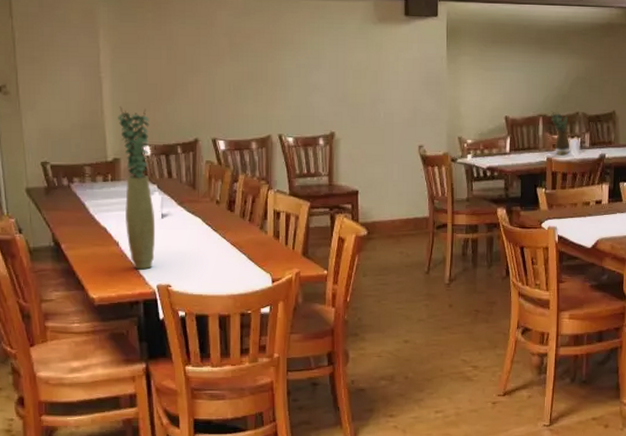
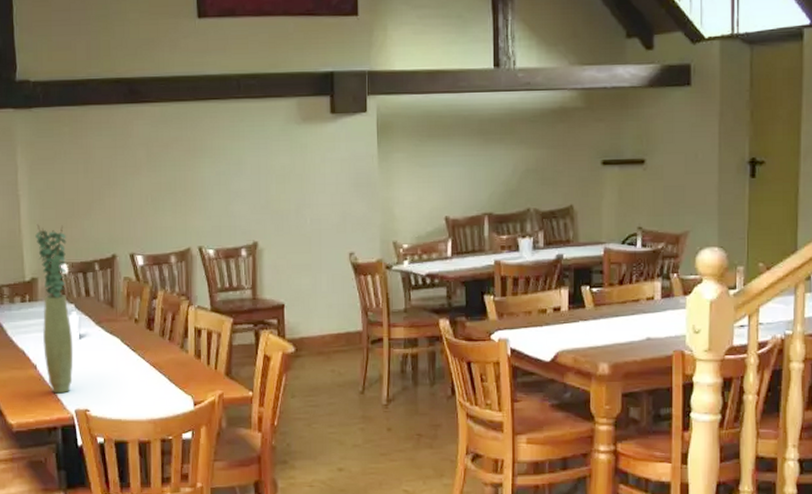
vase: present [551,111,570,156] -> none [497,208,521,258]

